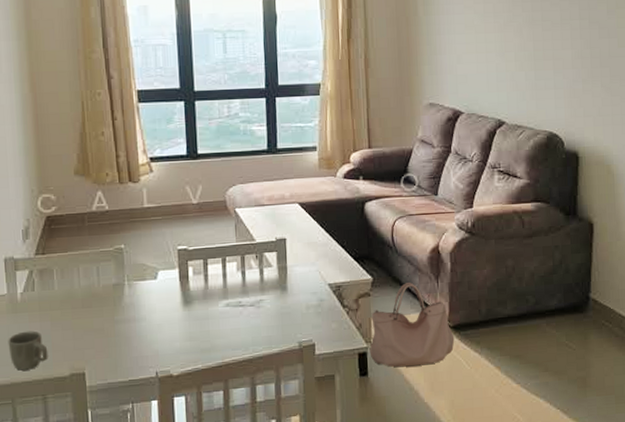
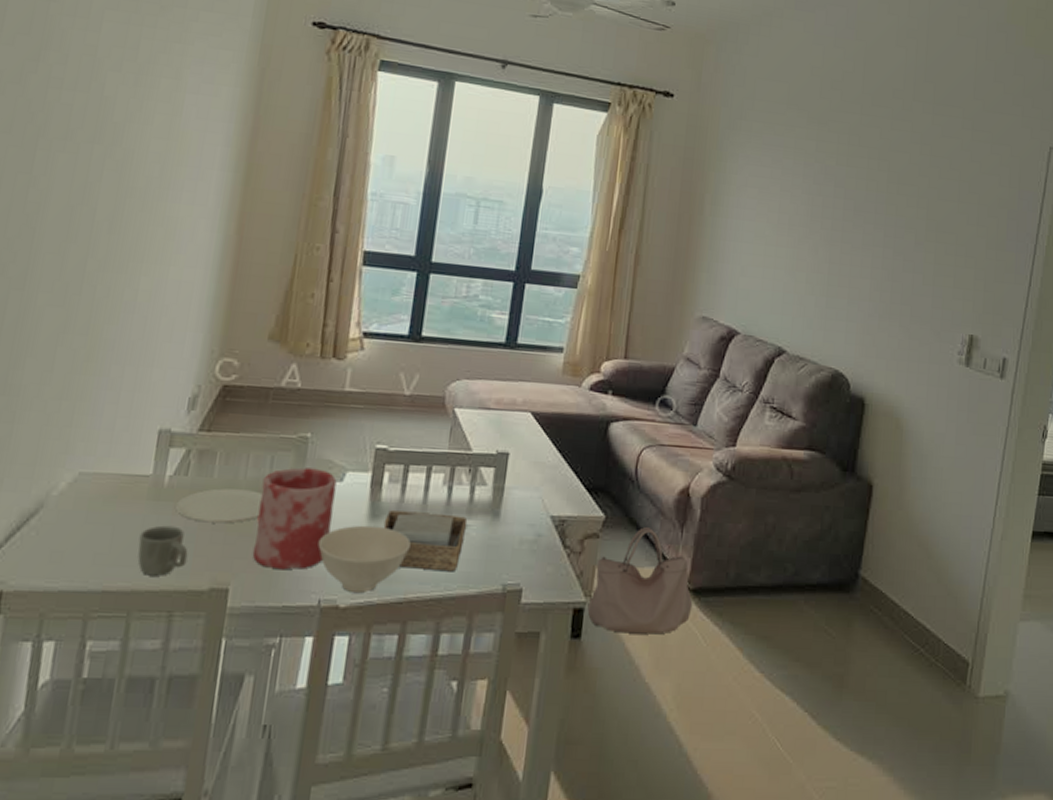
plate: none [31,295,97,325] -> present [176,488,263,524]
vase: none [94,271,154,354] -> present [252,467,337,570]
bowl: none [147,310,220,364] -> present [318,525,411,594]
napkin holder: none [195,293,262,340] -> present [383,510,468,572]

